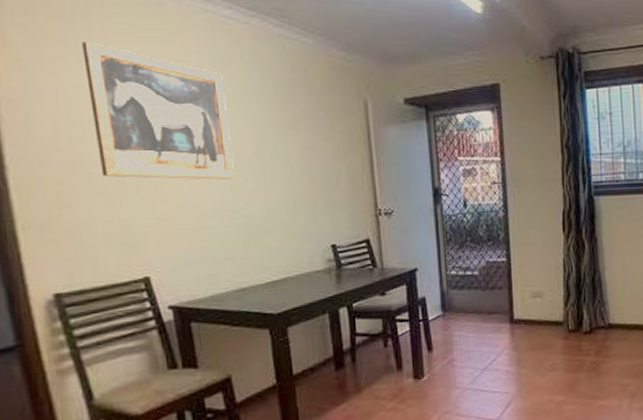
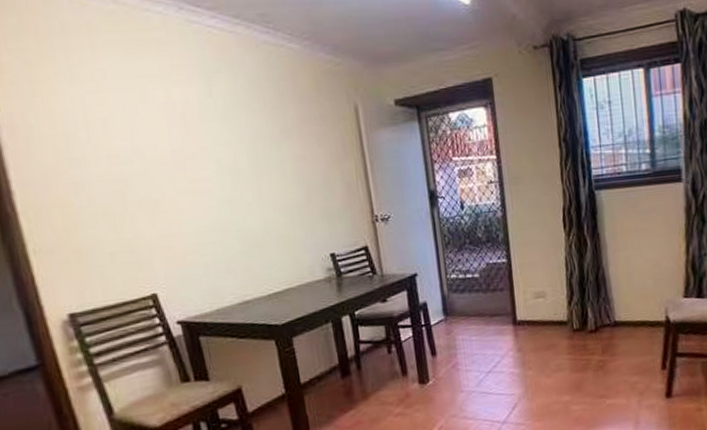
wall art: present [82,42,235,180] -> none [73,62,231,197]

